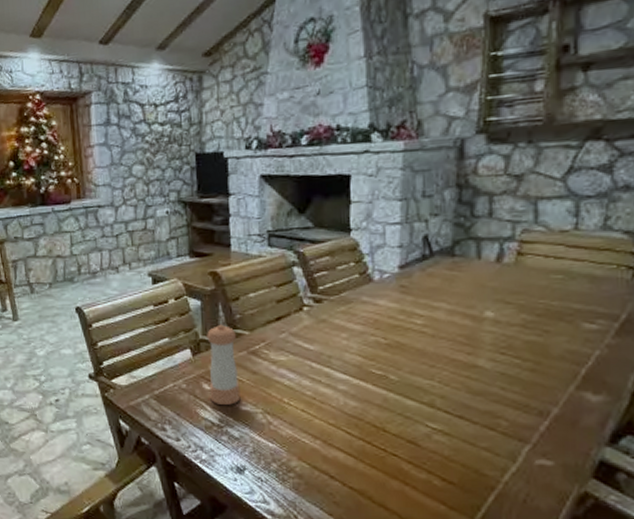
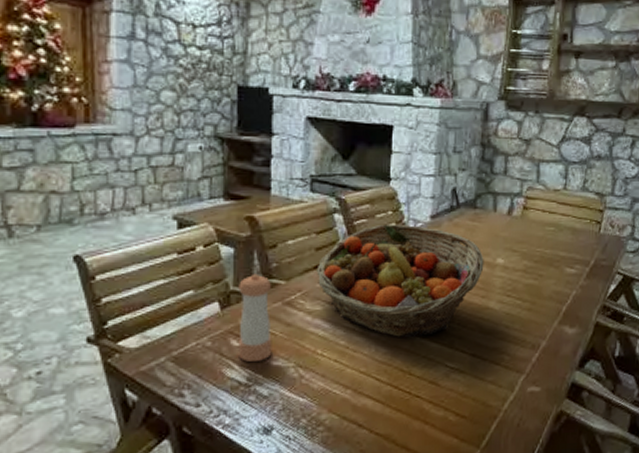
fruit basket: none [278,275,468,392] -> present [316,224,484,337]

